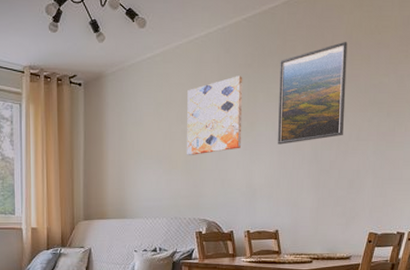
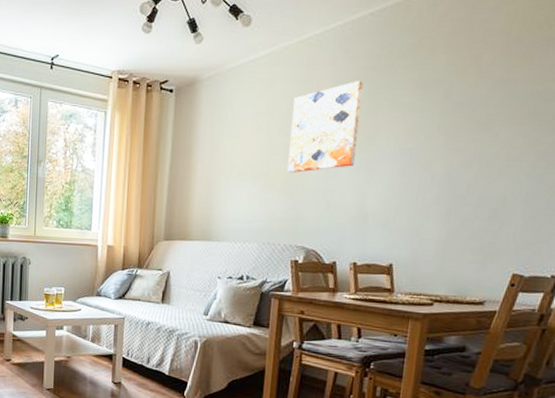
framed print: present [278,42,348,145] -> none [401,39,505,163]

